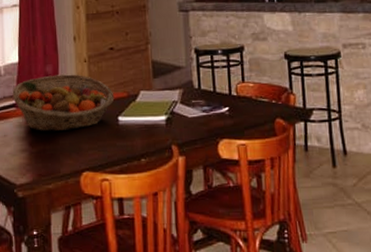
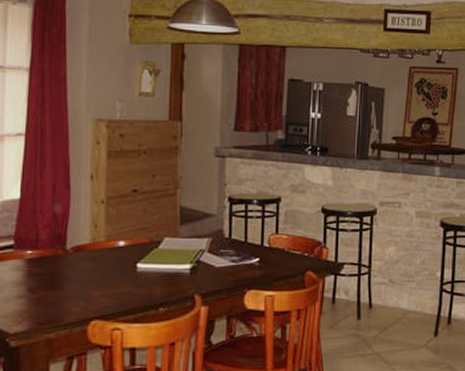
fruit basket: present [12,74,115,132] -> none [10,215,134,277]

